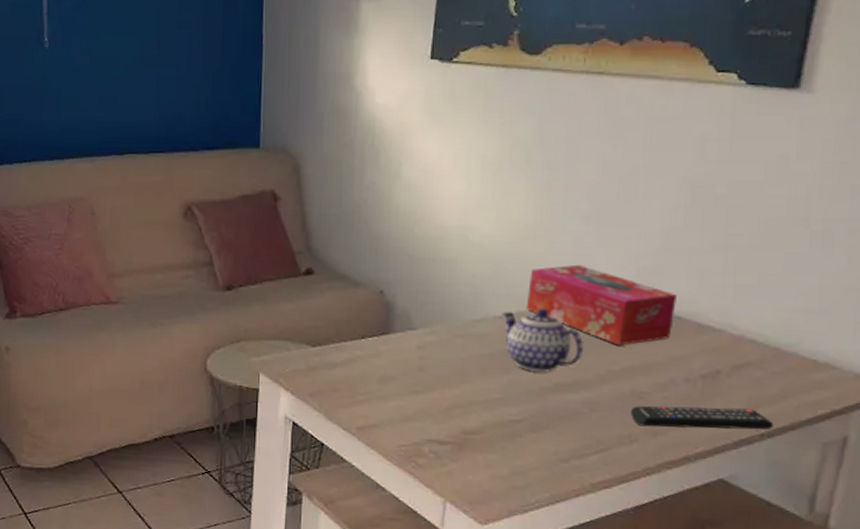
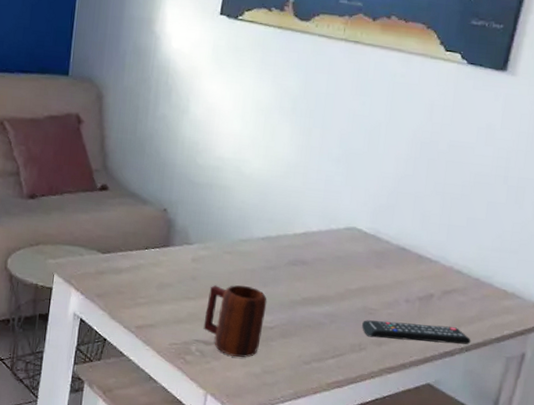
mug: none [436,373,511,457] -> present [203,285,267,358]
teapot: present [502,308,583,372] -> none [264,233,328,288]
tissue box: present [526,264,677,346] -> none [284,199,404,269]

